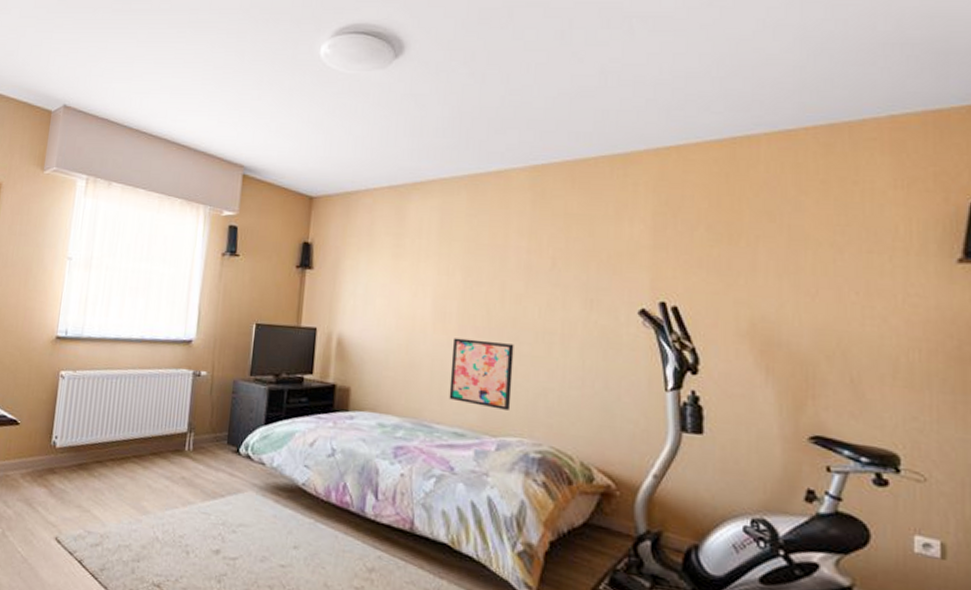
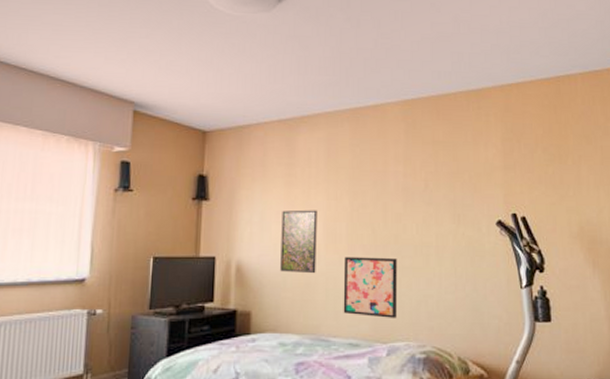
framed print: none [383,284,426,354] -> present [280,210,317,274]

